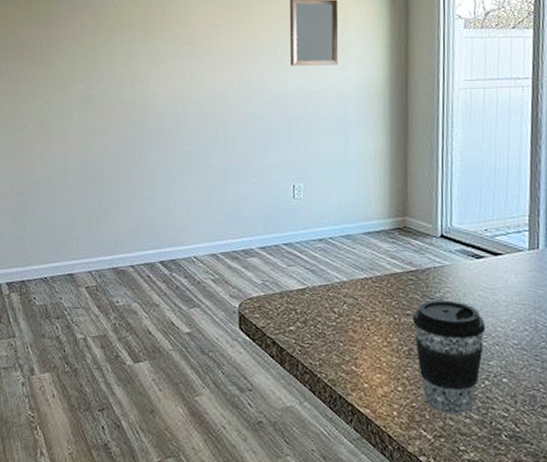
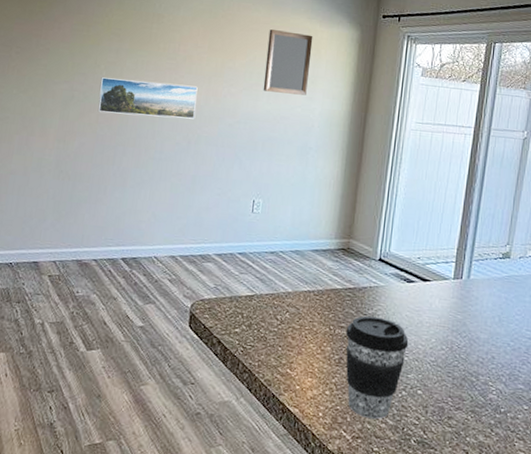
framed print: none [116,69,221,110] -> present [97,77,198,119]

